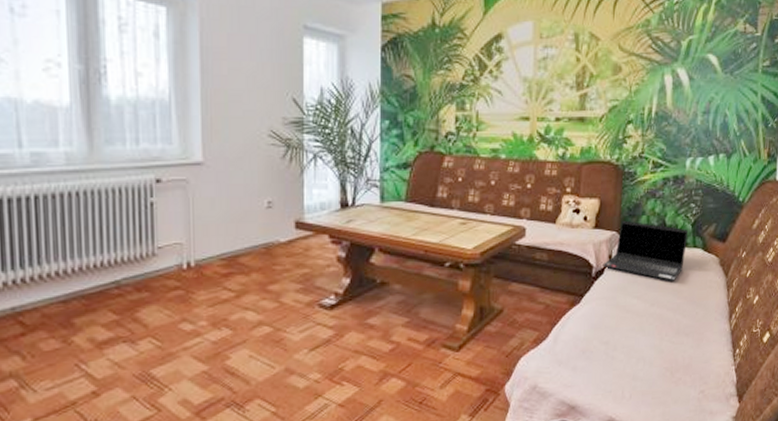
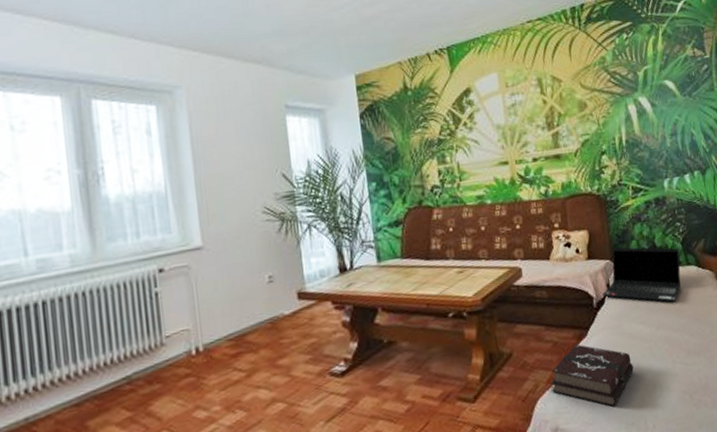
hardback book: none [537,310,621,373] -> present [551,344,634,407]

